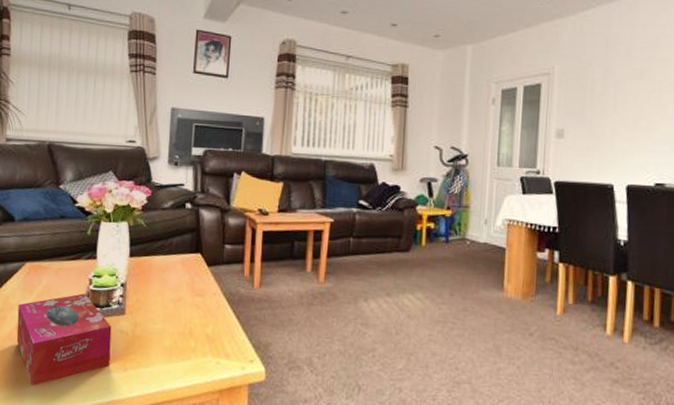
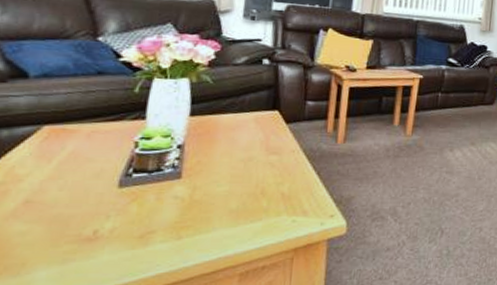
tissue box: present [16,293,112,386] -> none [24,158,163,268]

